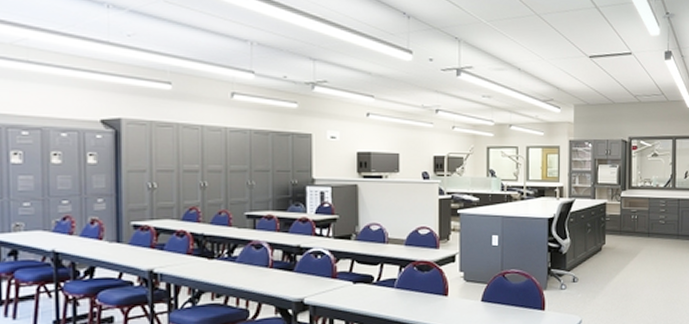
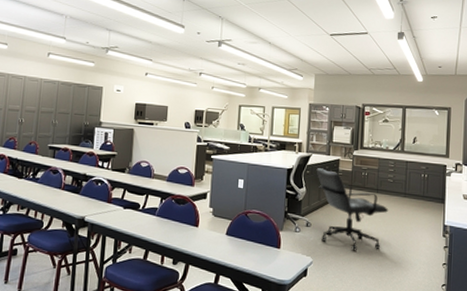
chair: none [581,214,662,304] -> present [316,168,389,251]

